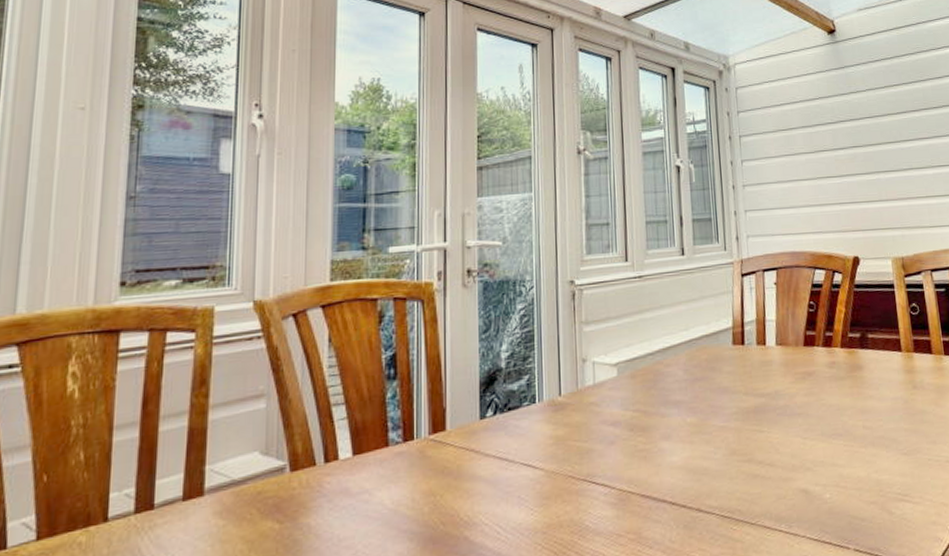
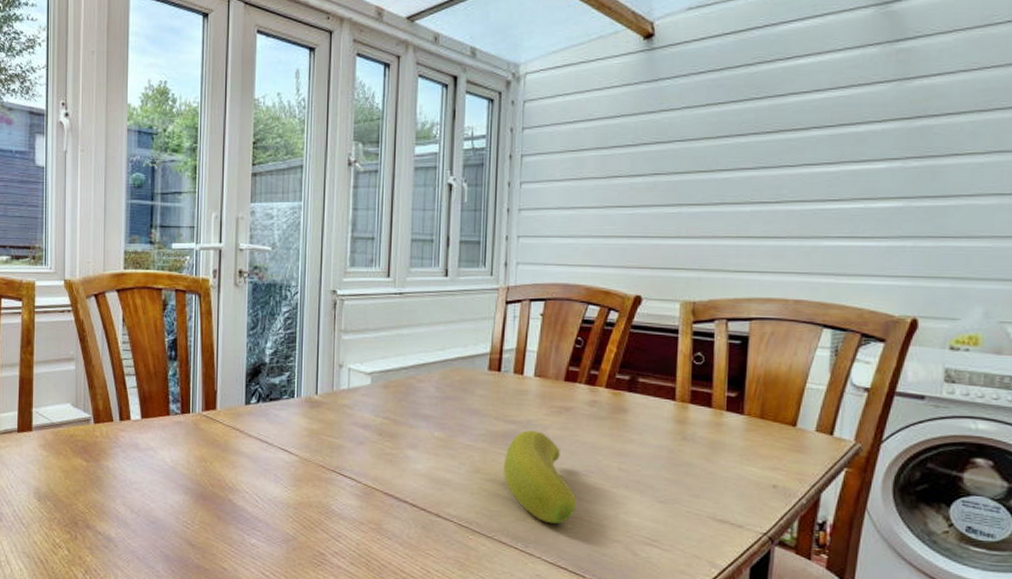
fruit: none [758,400,832,497] -> present [504,430,577,524]

